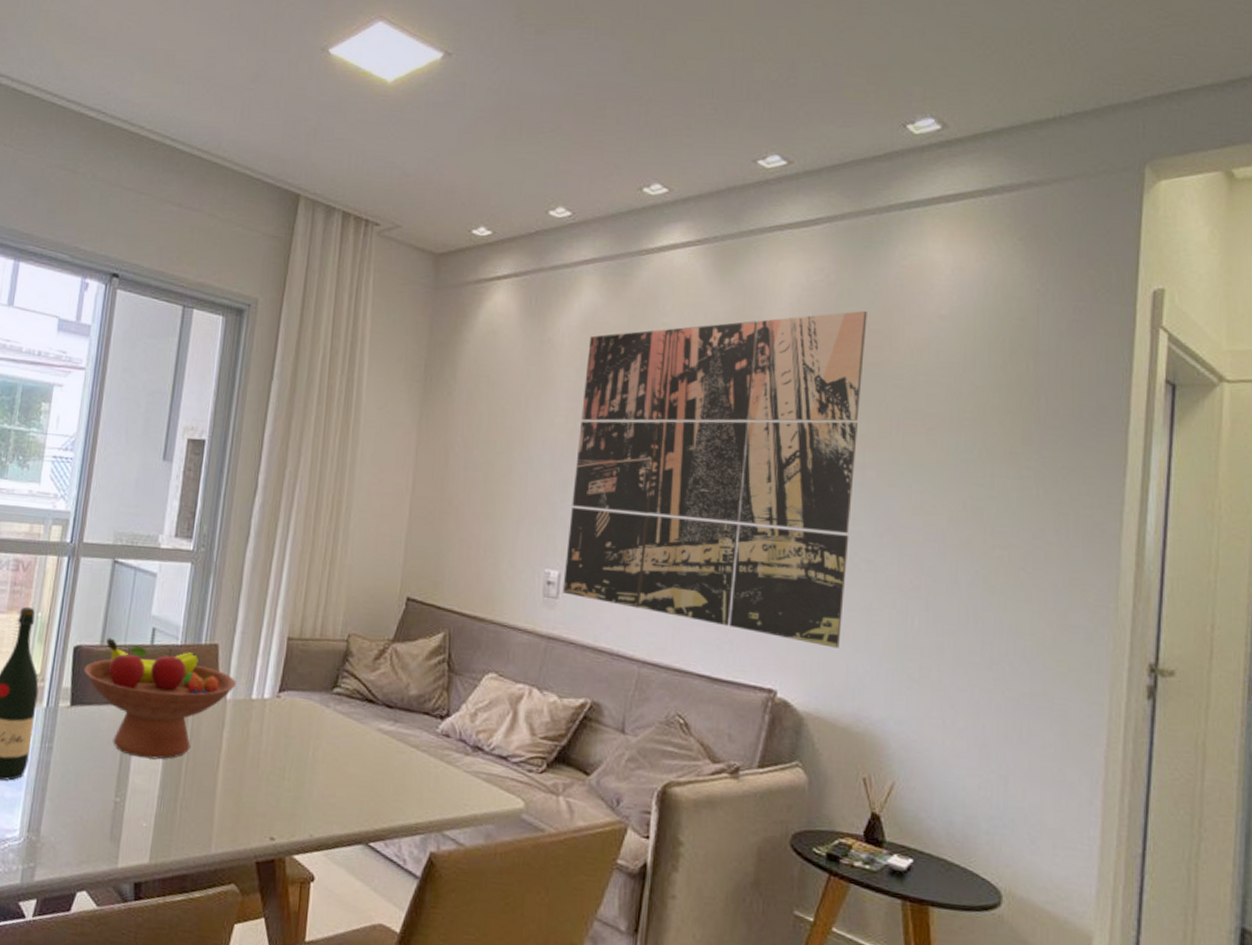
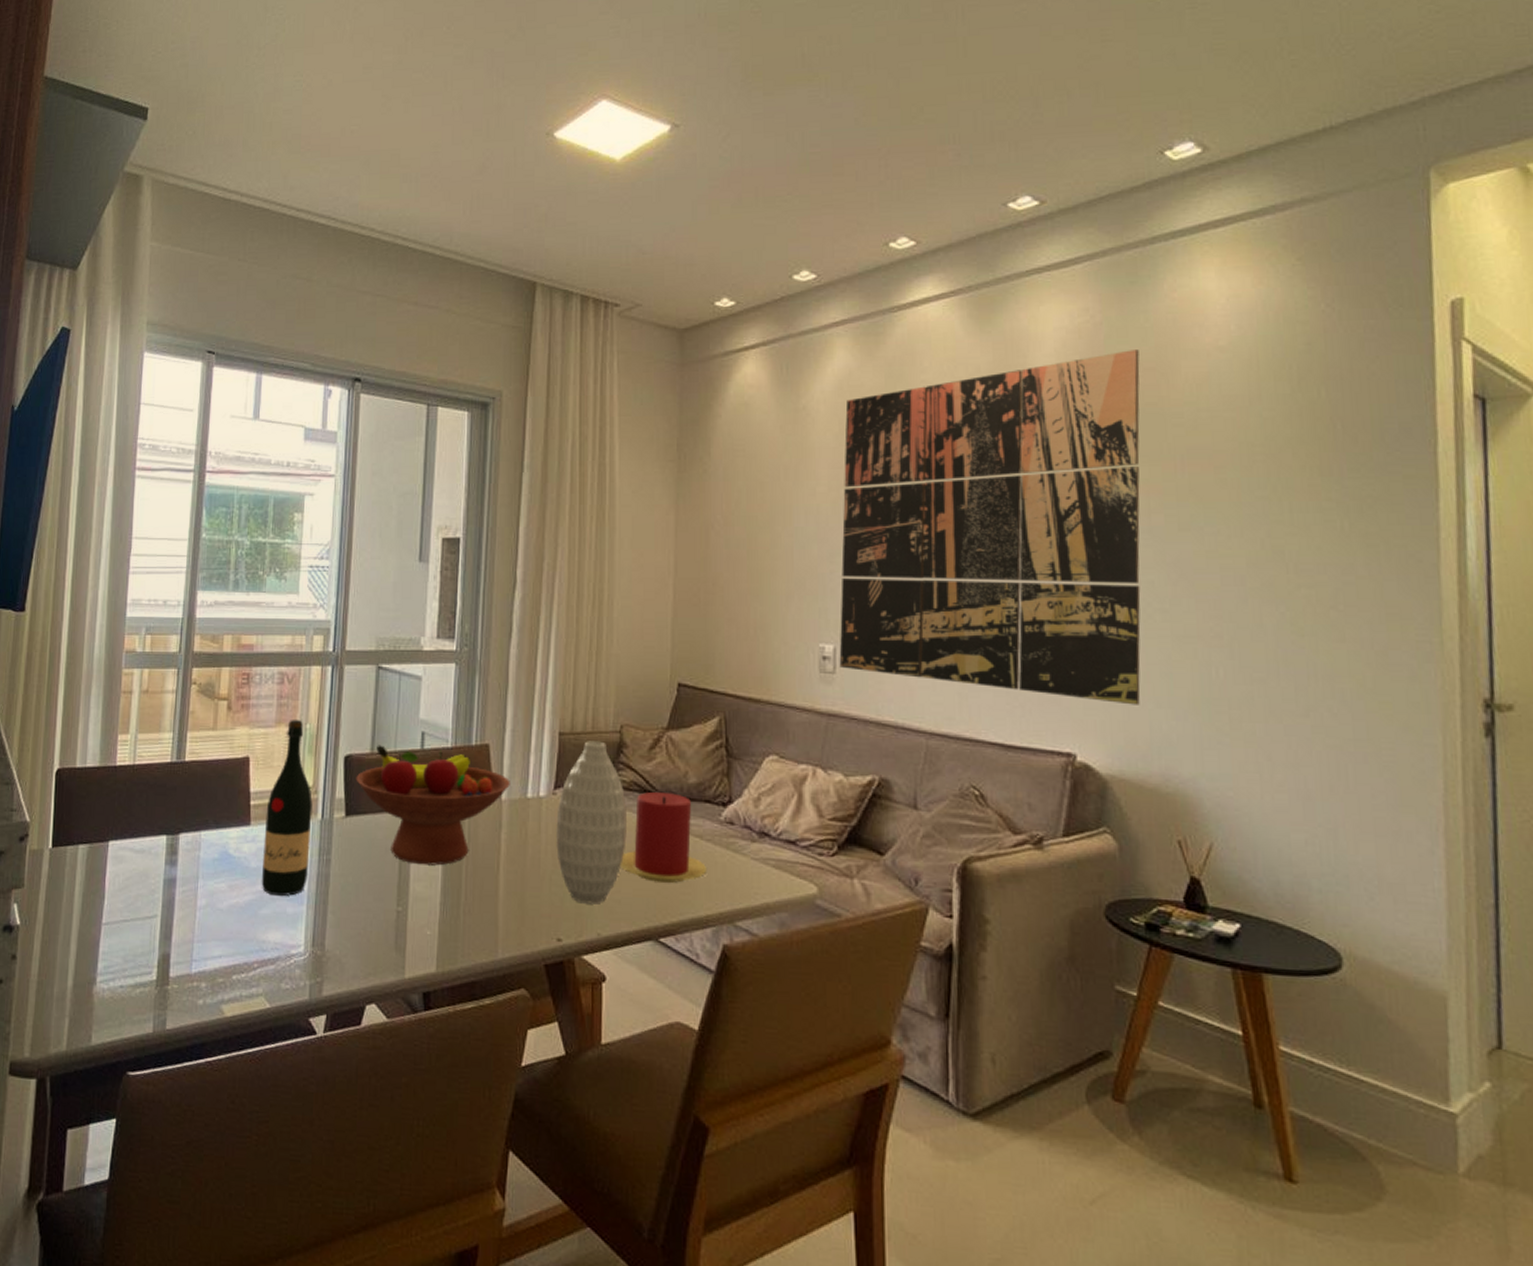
vase: none [276,647,348,806] -> present [556,741,627,904]
candle: none [336,701,421,790] -> present [619,791,708,883]

